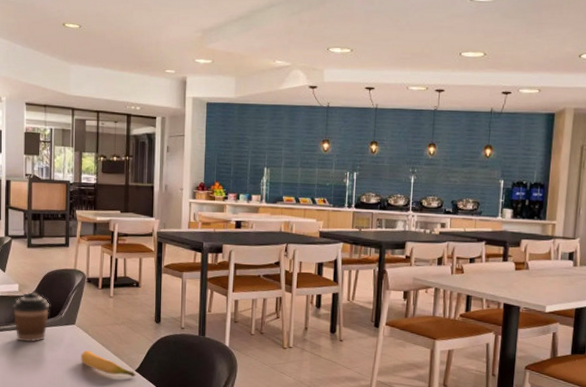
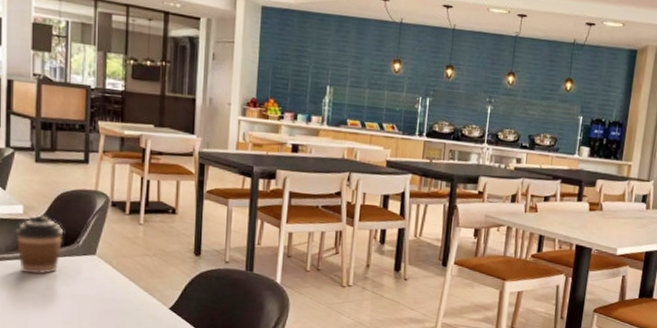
banana: present [81,350,136,377] -> none [102,284,170,316]

